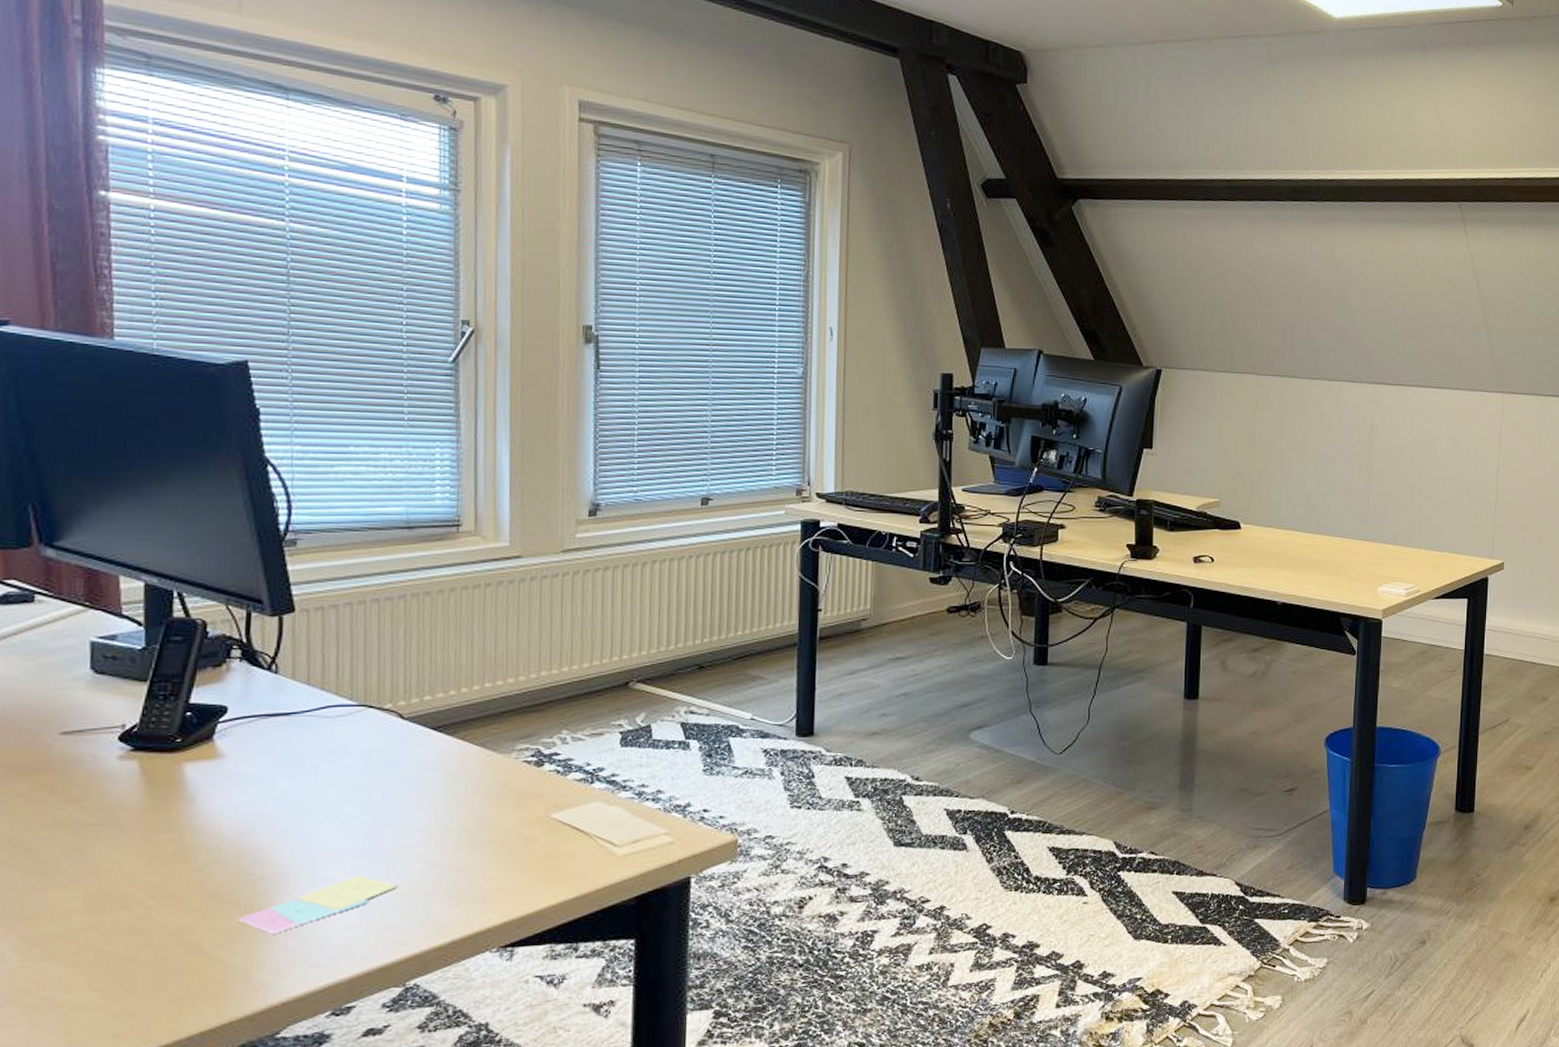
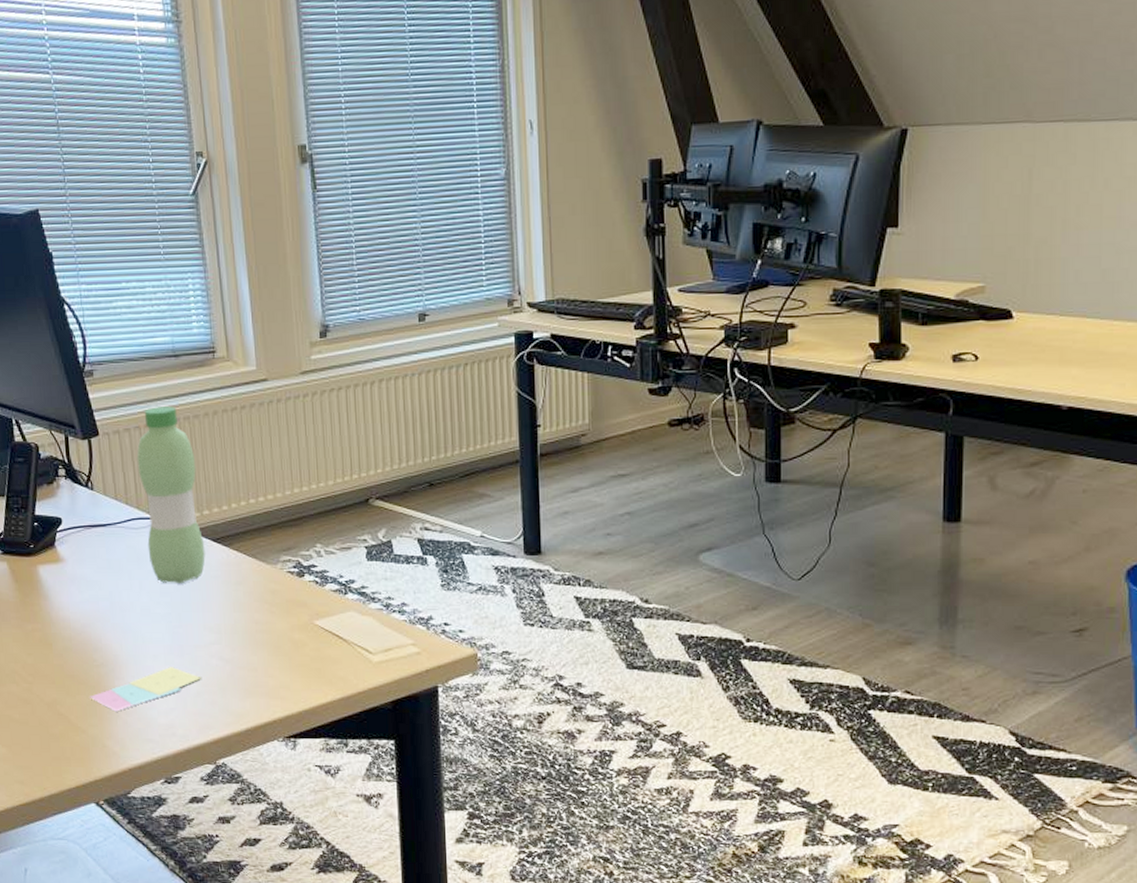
water bottle: none [342,582,421,780] -> present [136,406,206,584]

